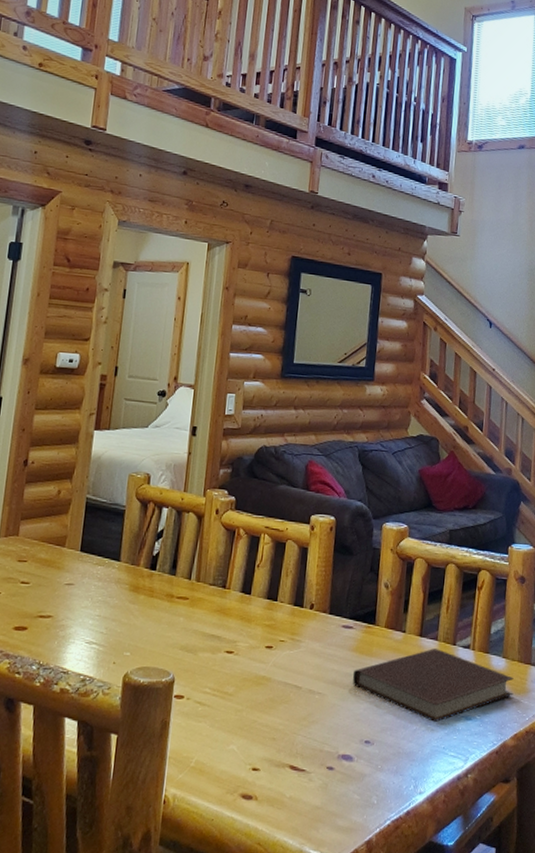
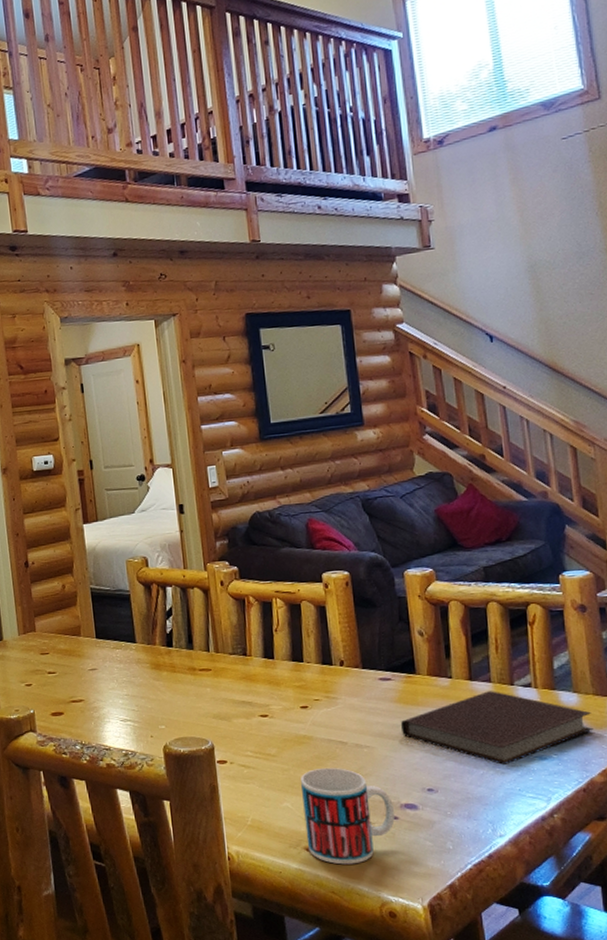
mug: none [244,711,332,815] -> present [301,767,395,865]

